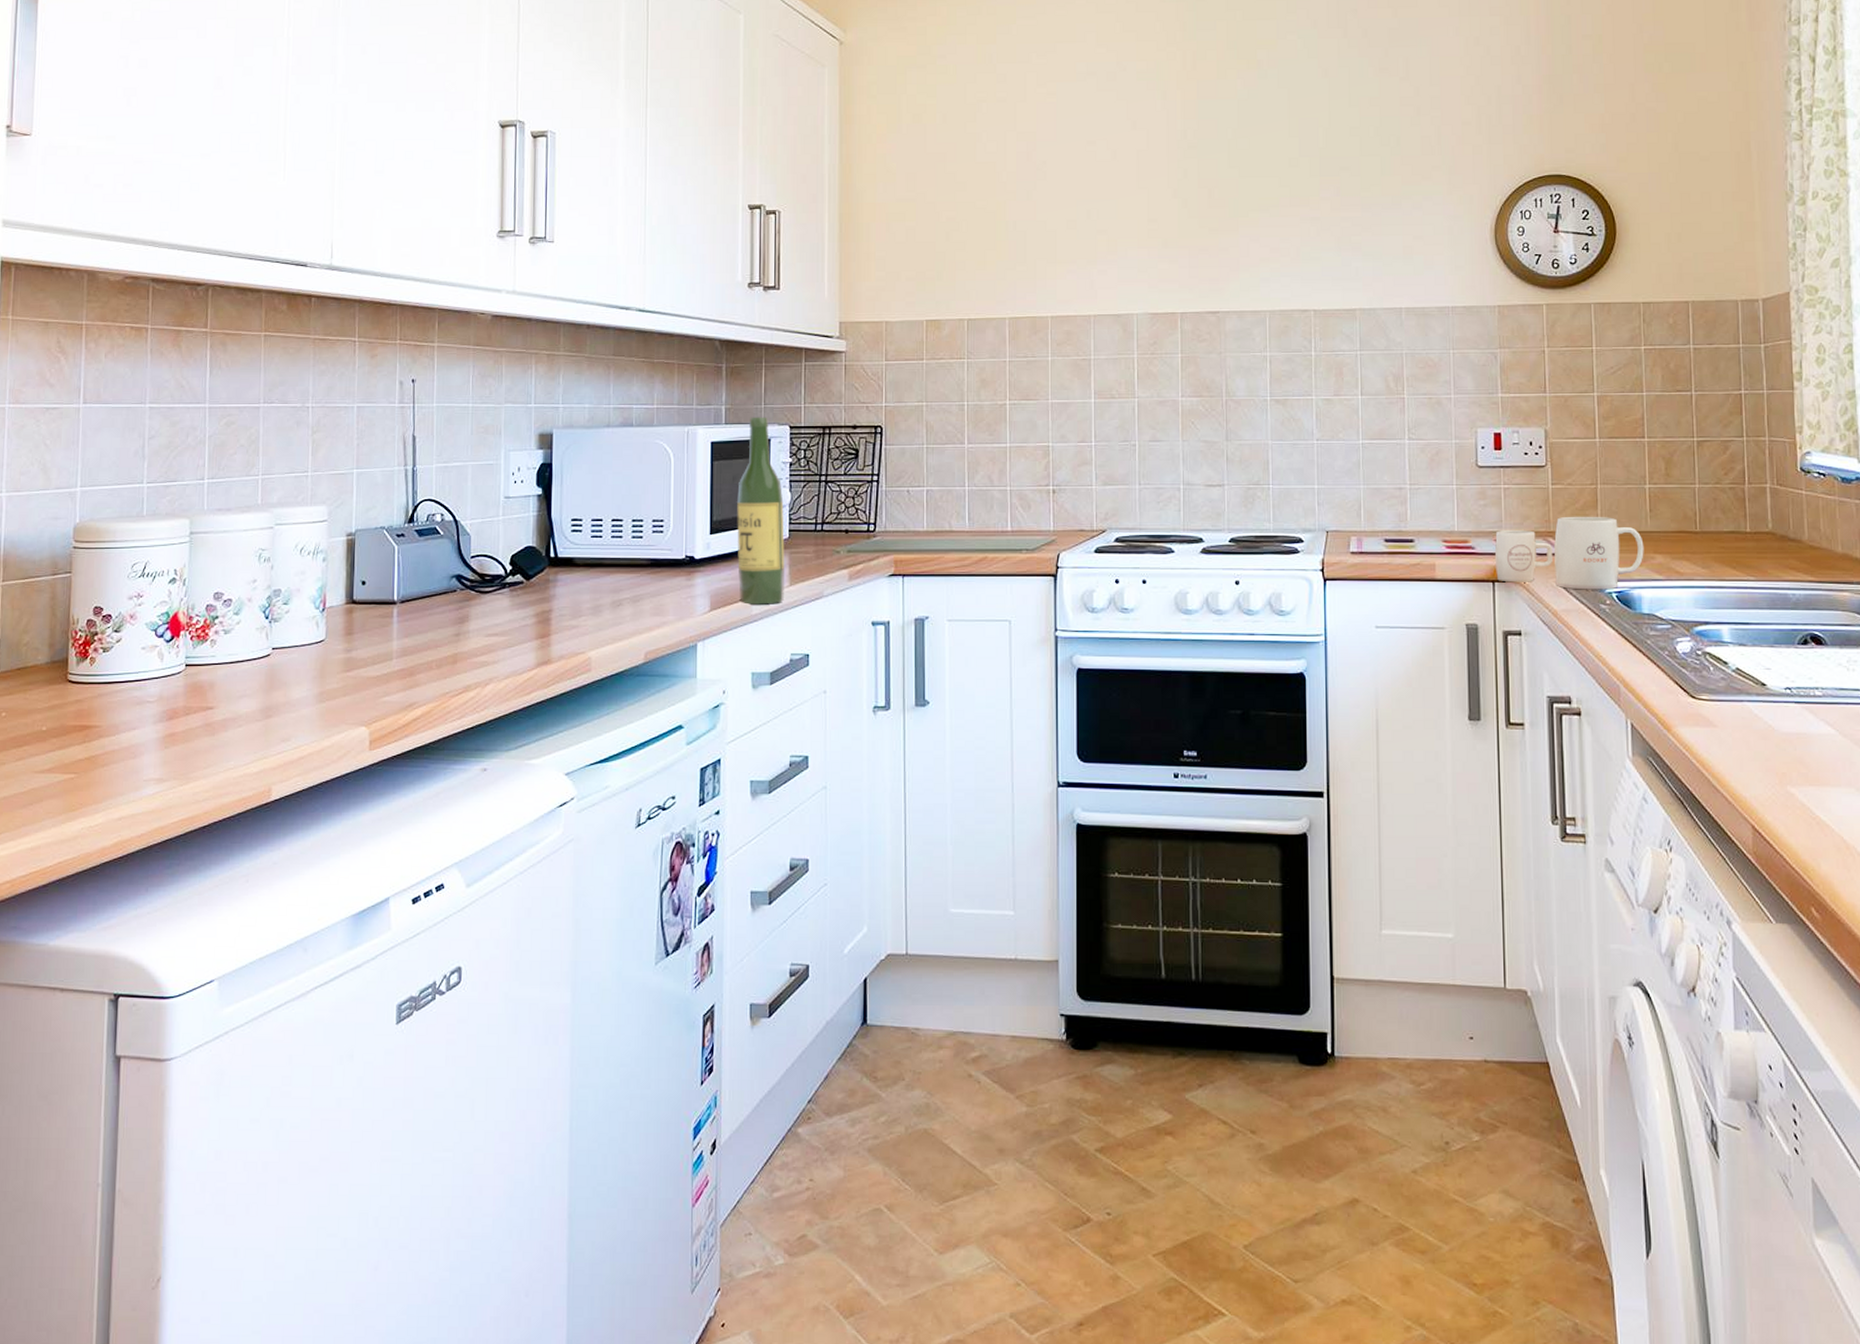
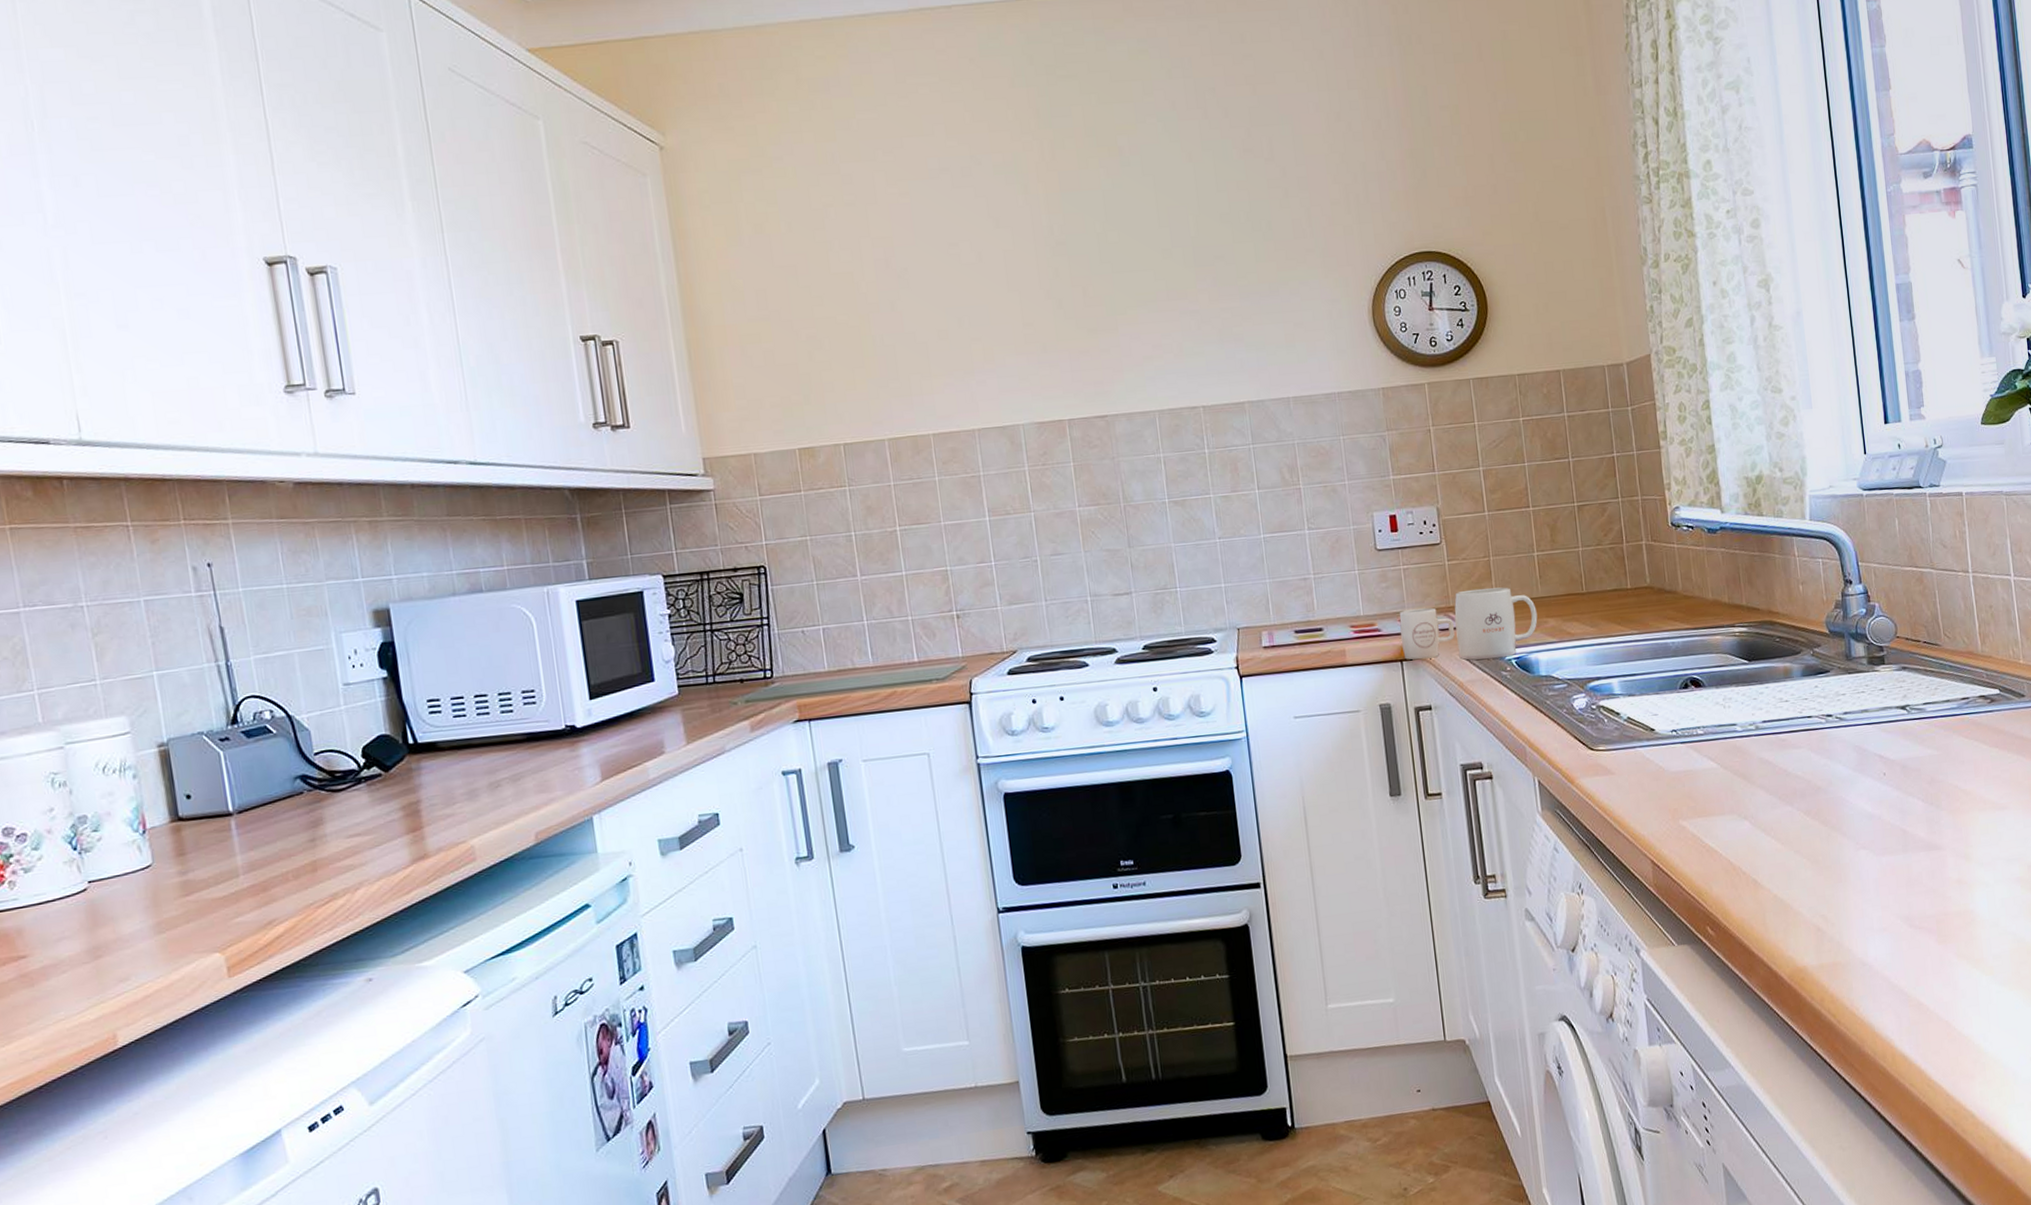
wine bottle: present [737,417,785,605] -> none [614,567,683,769]

